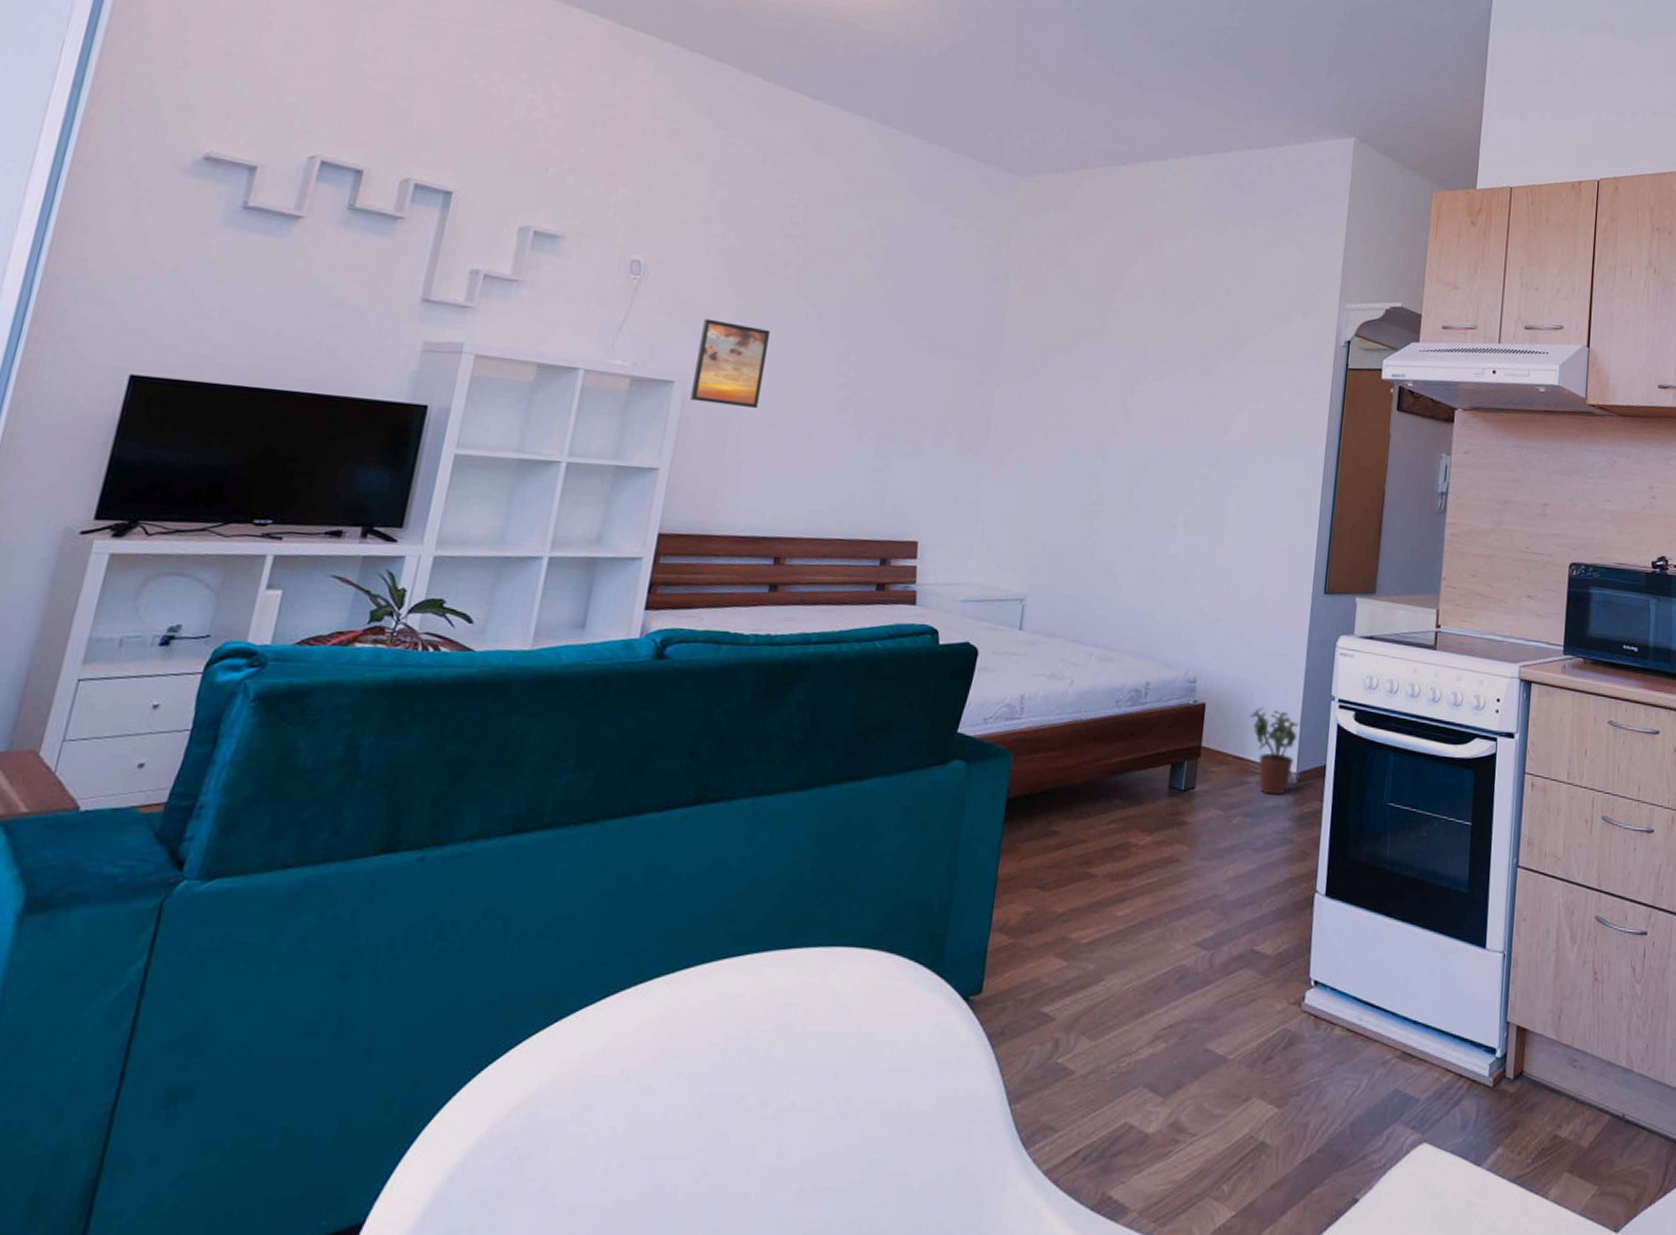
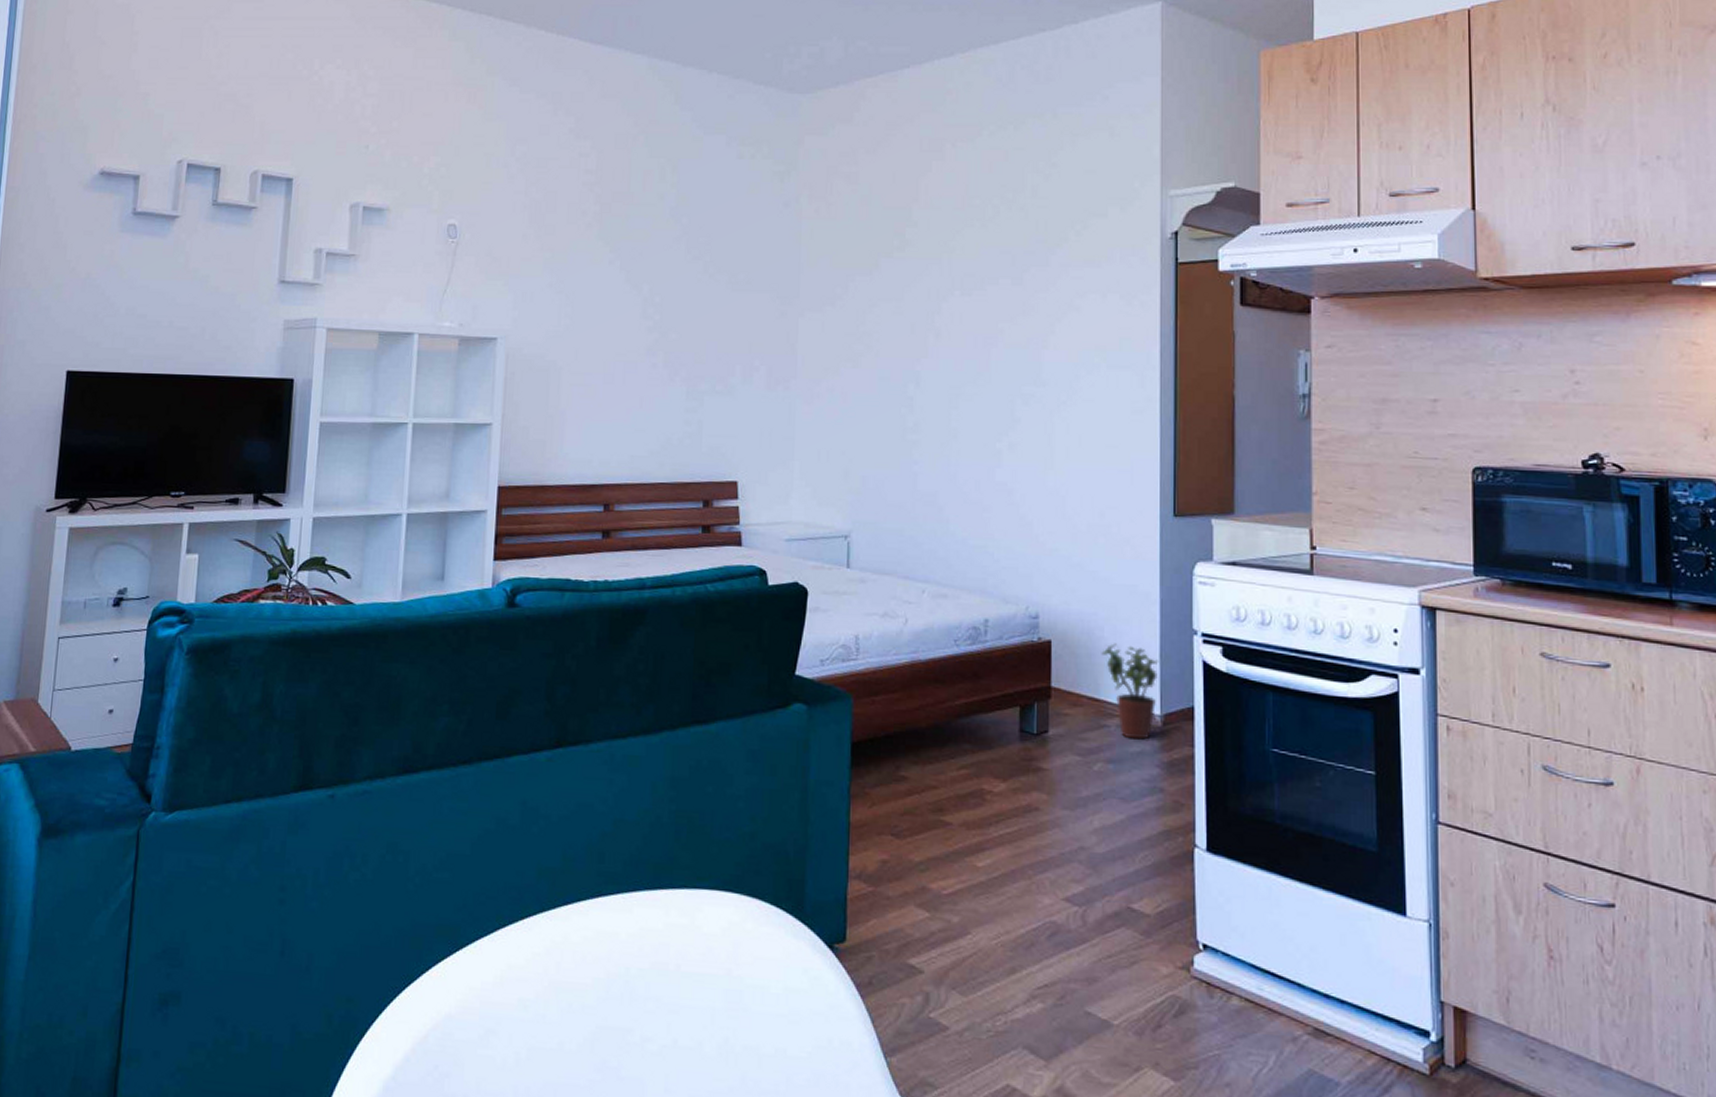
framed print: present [690,318,770,409] -> none [513,274,577,359]

